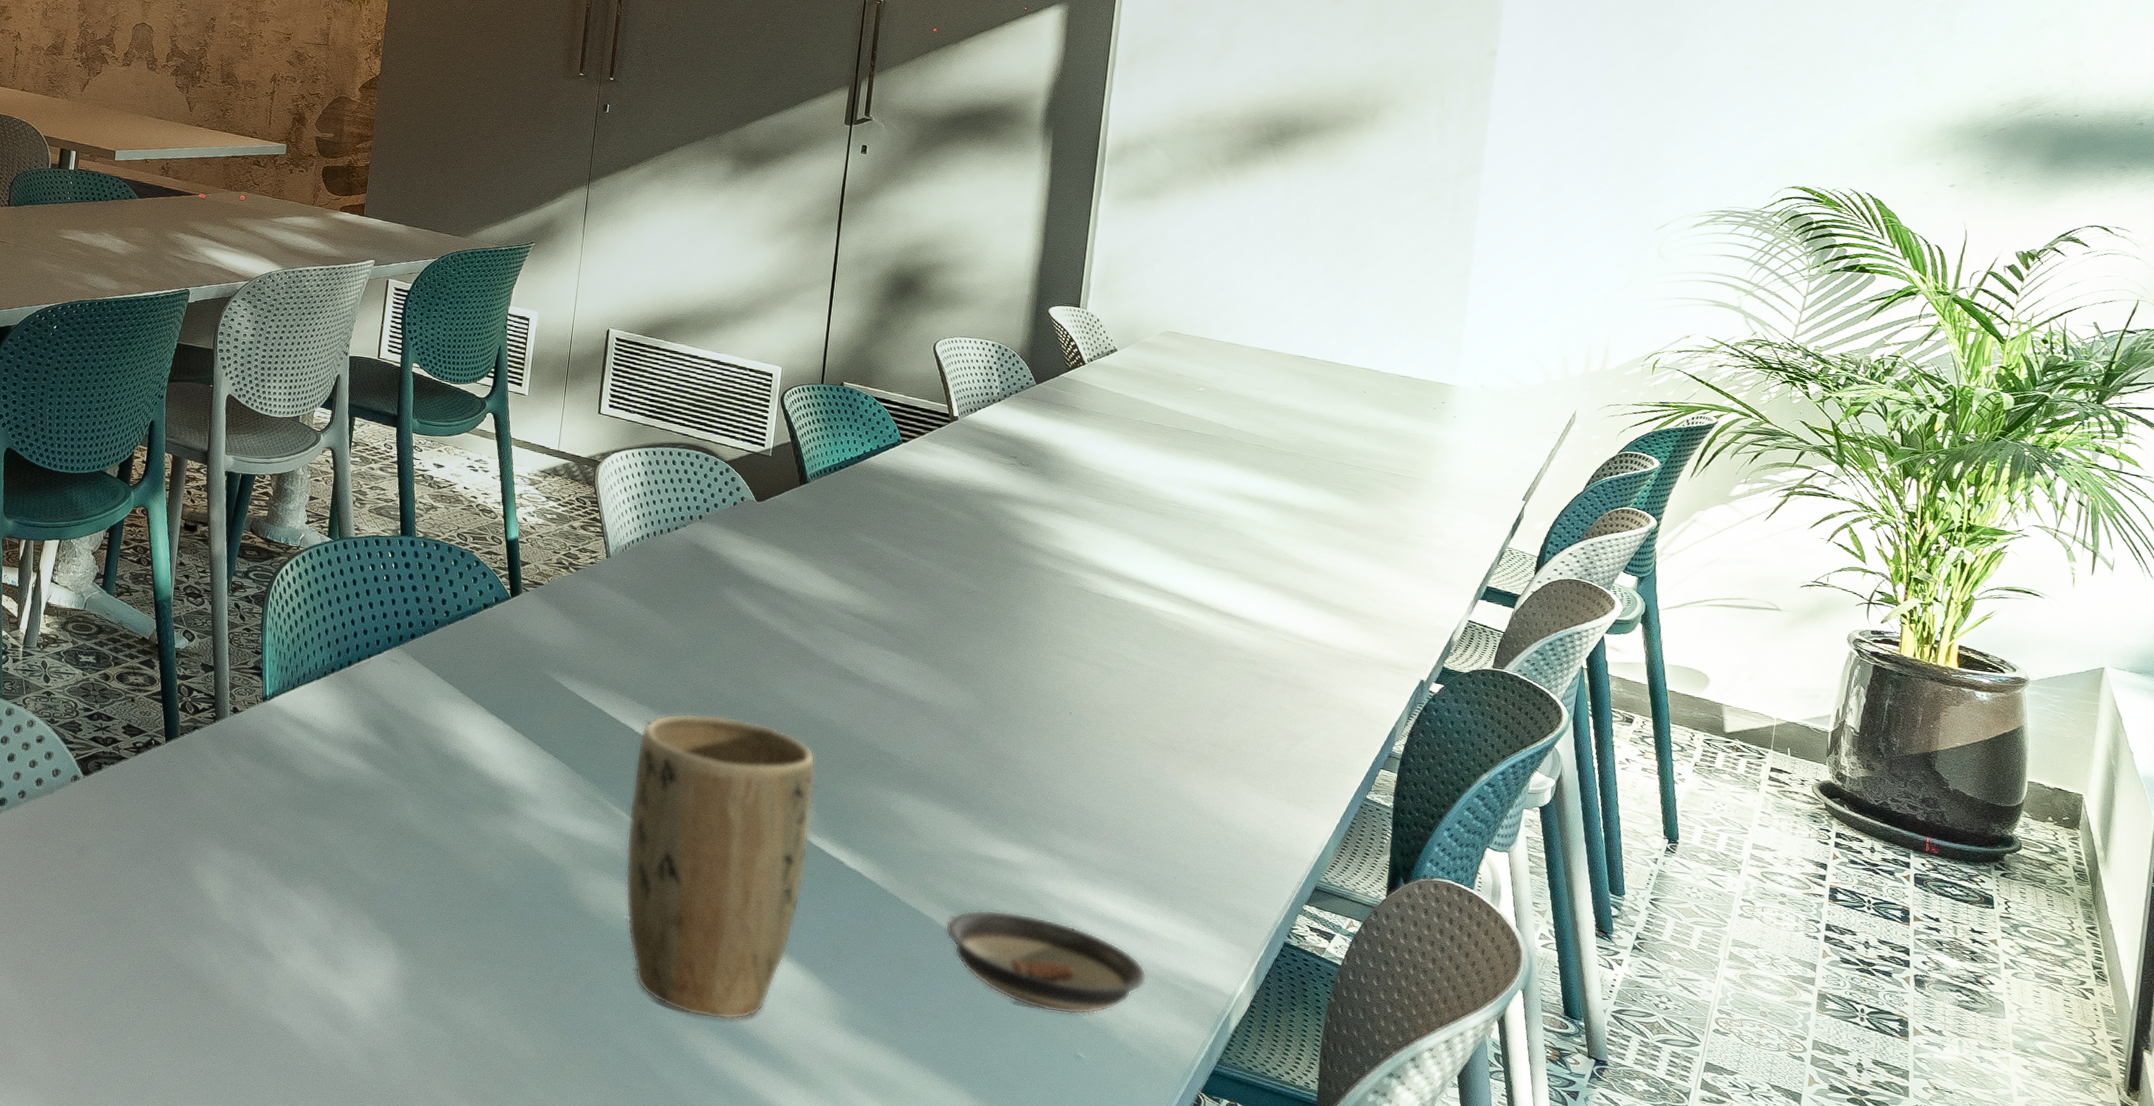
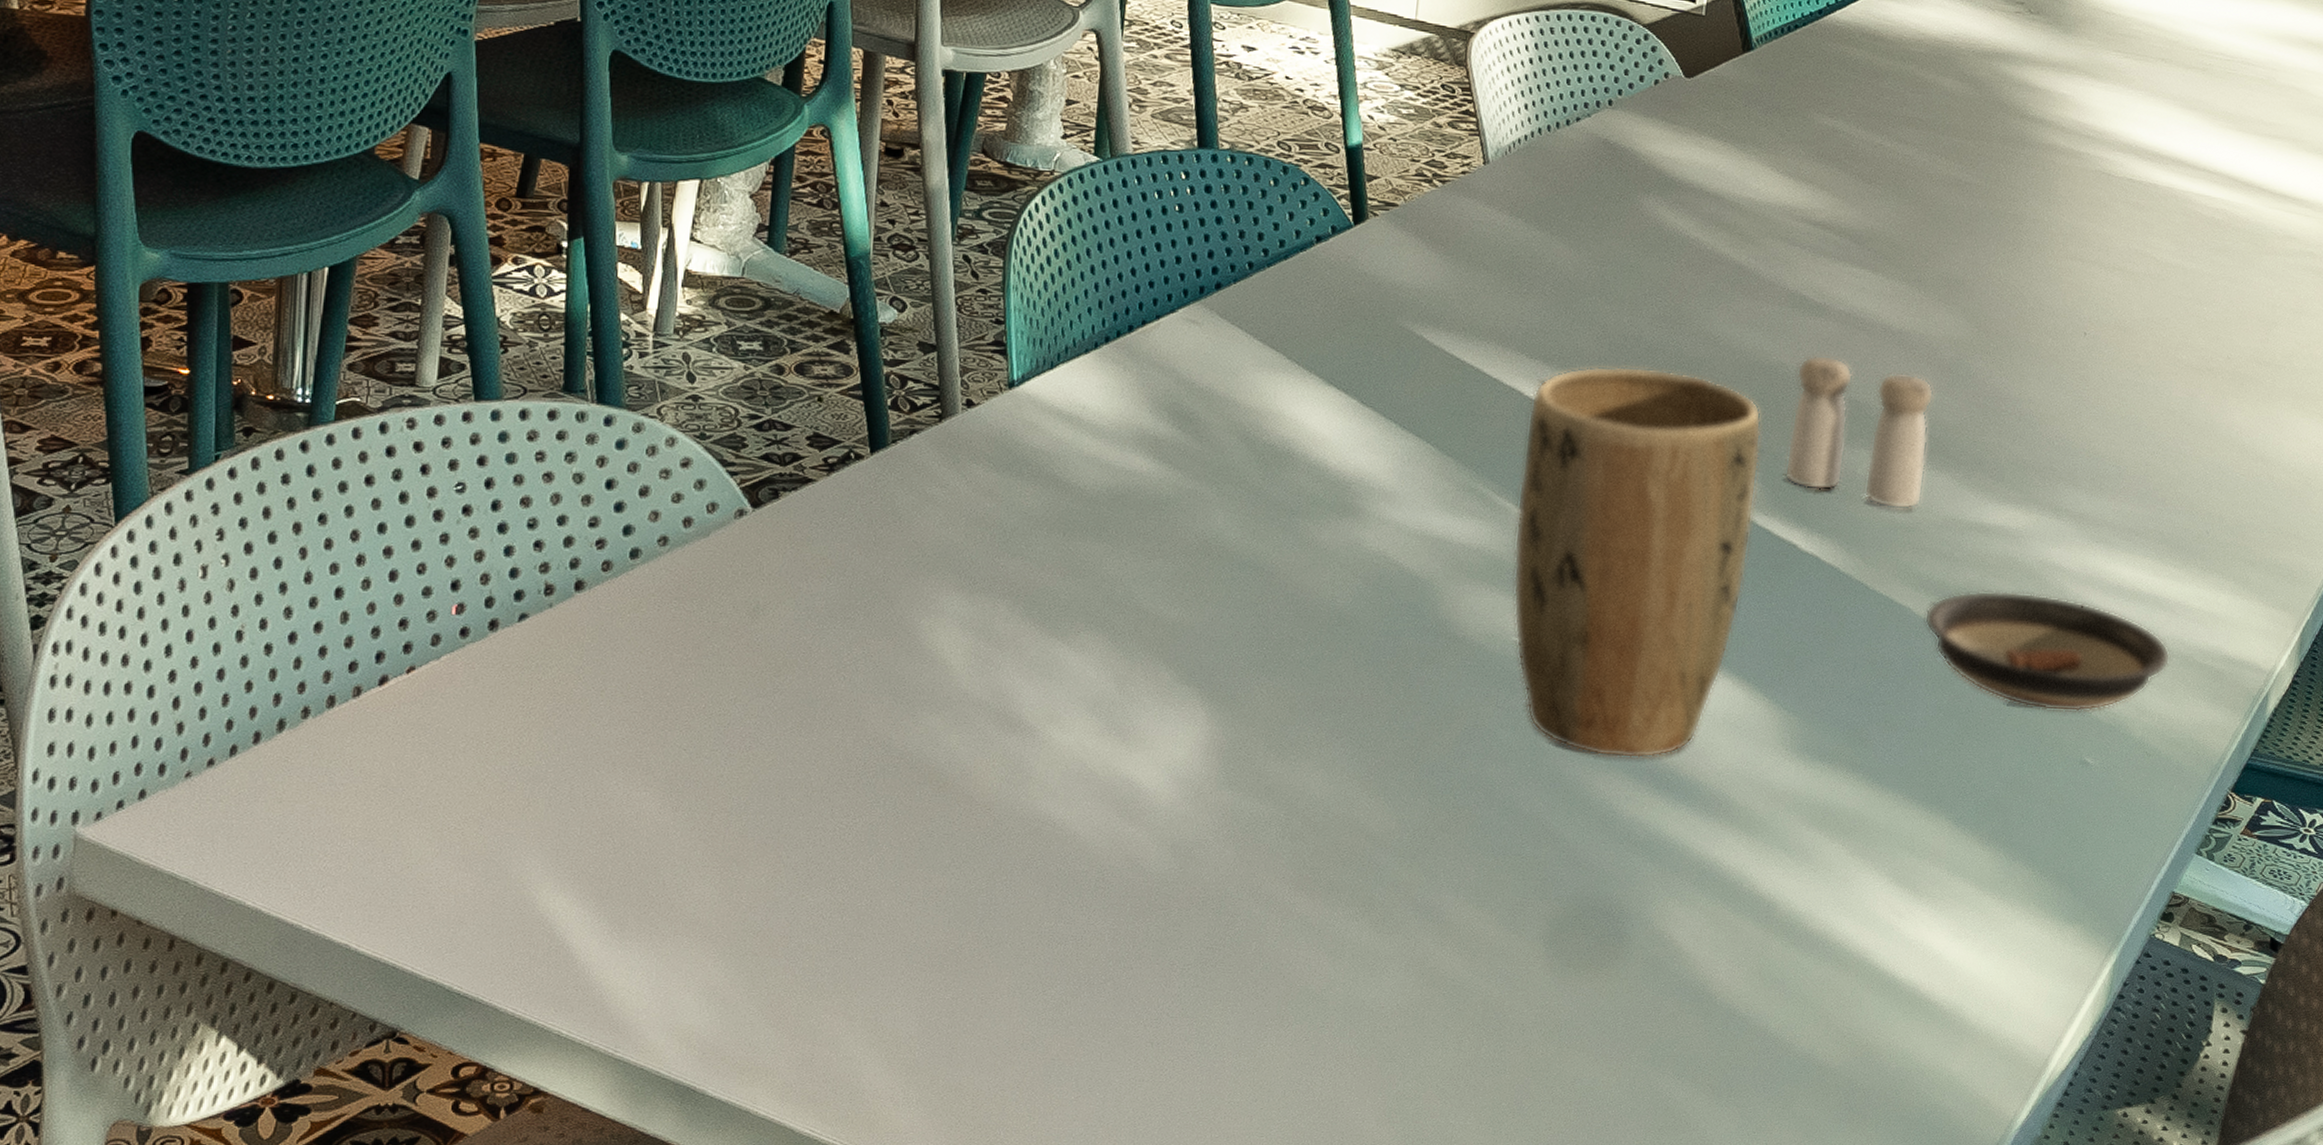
salt and pepper shaker: none [833,715,951,841] -> present [1784,354,1935,510]

